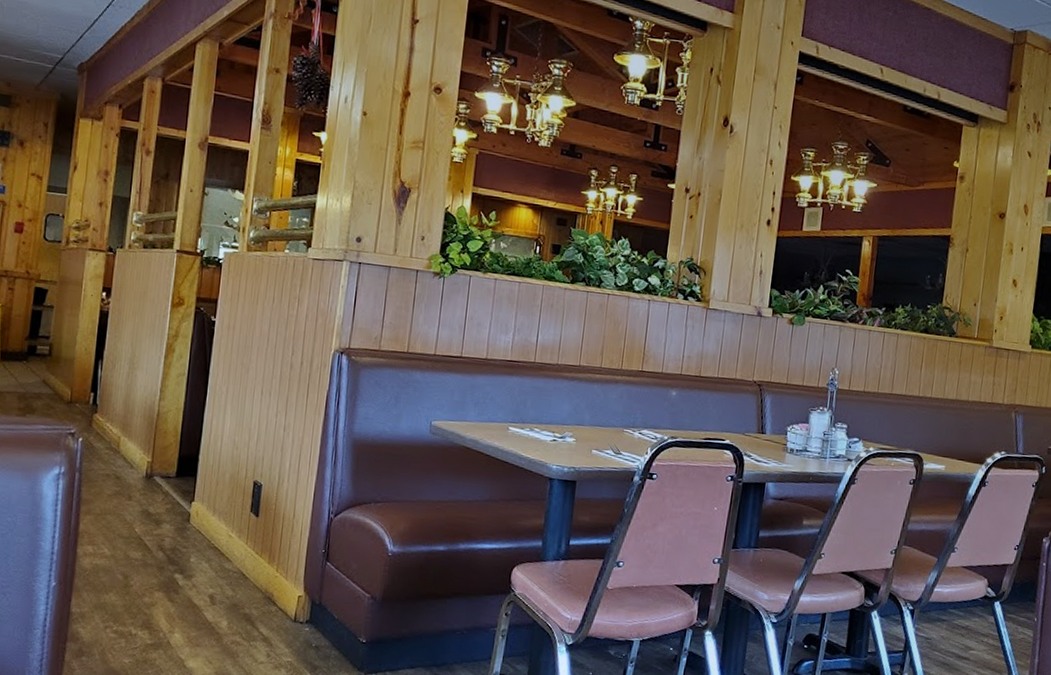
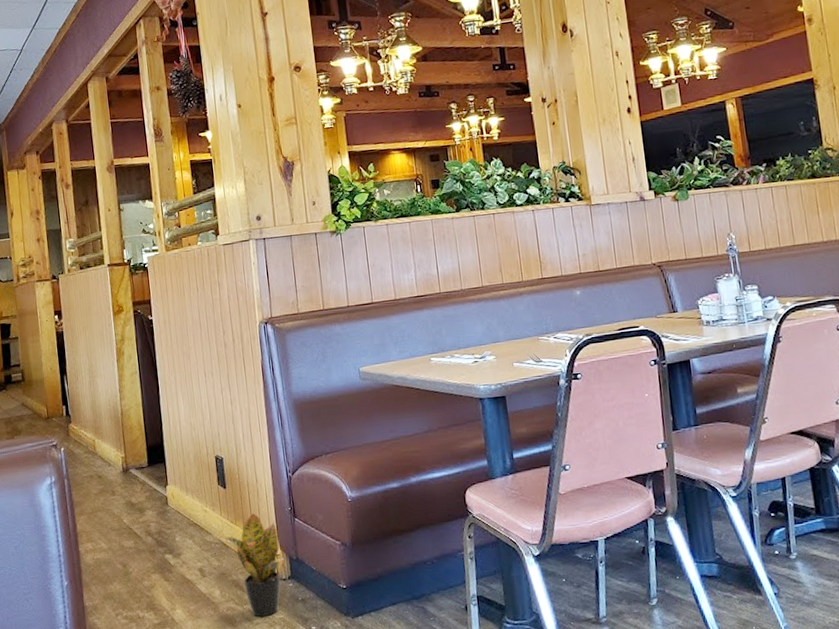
potted plant: none [241,548,306,658] -> present [221,513,284,618]

